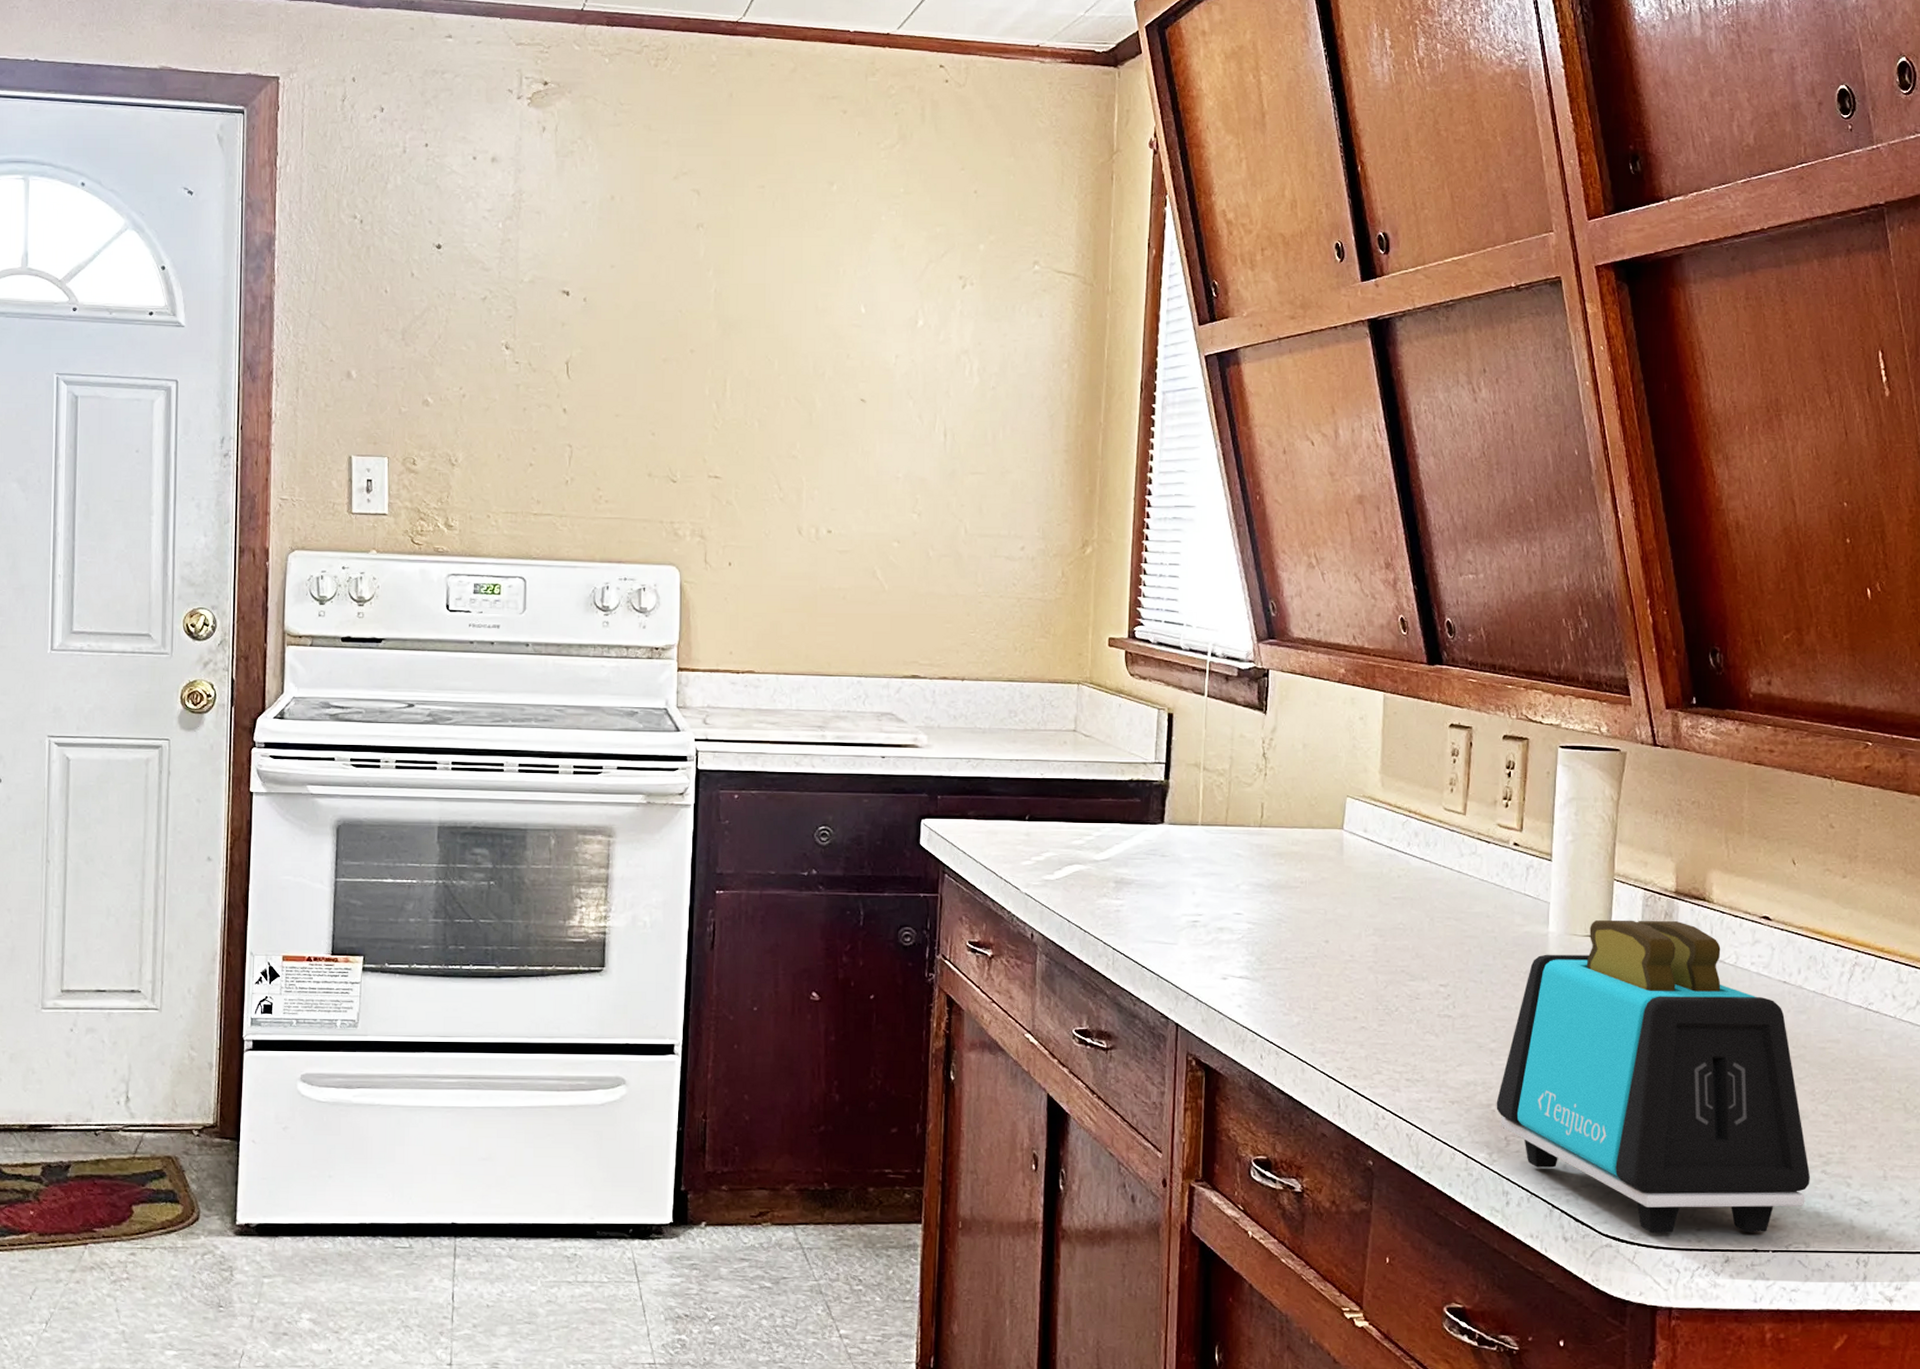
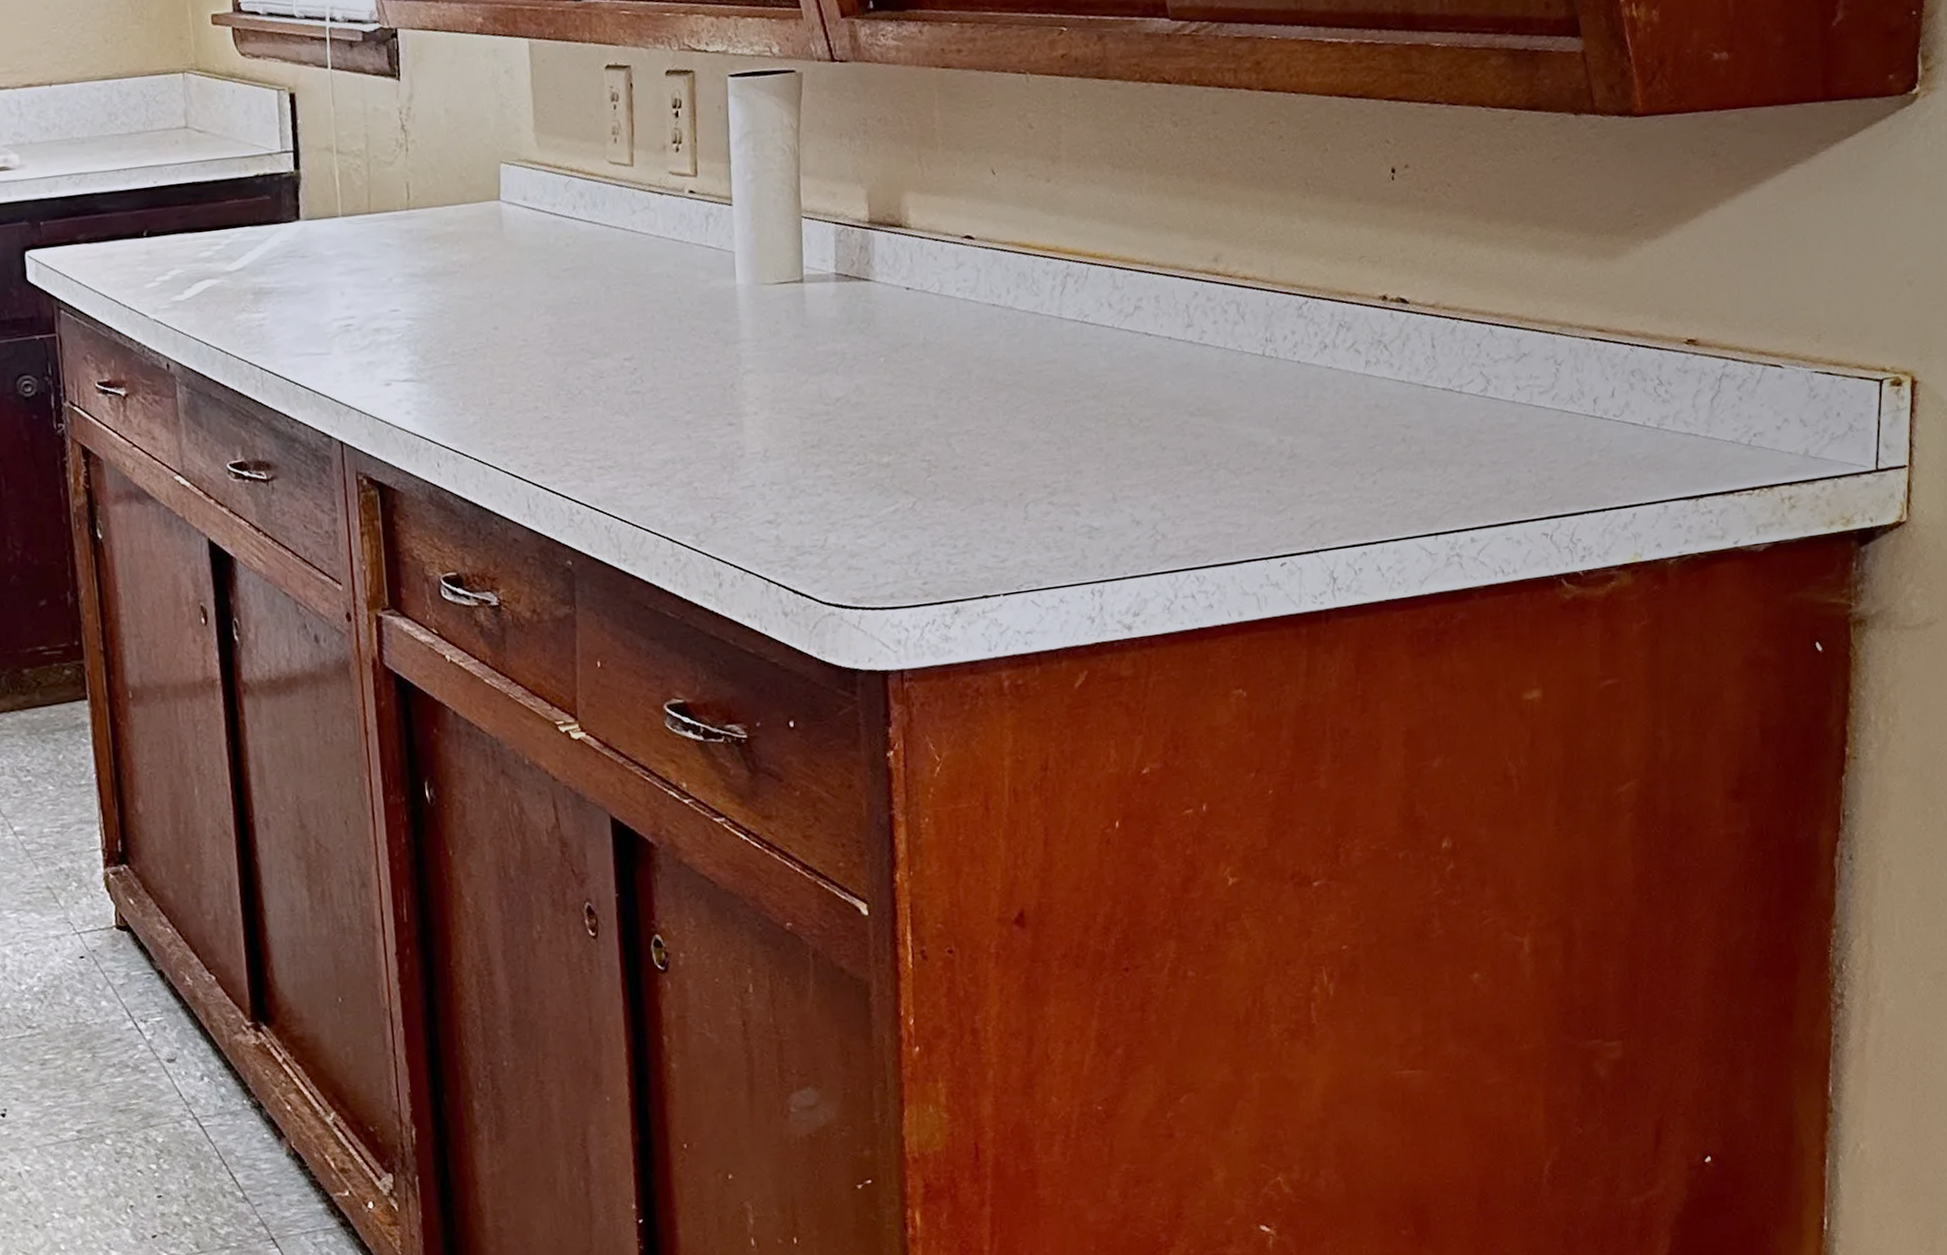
toaster: present [1496,919,1810,1234] -> none [697,254,1037,595]

